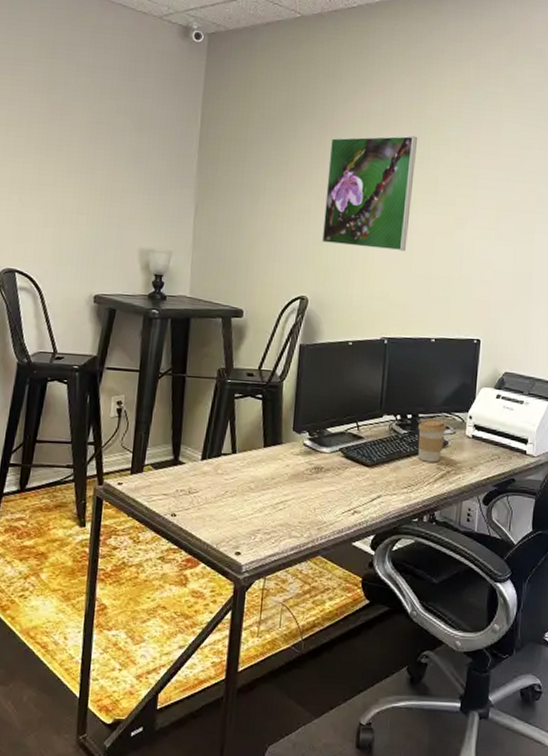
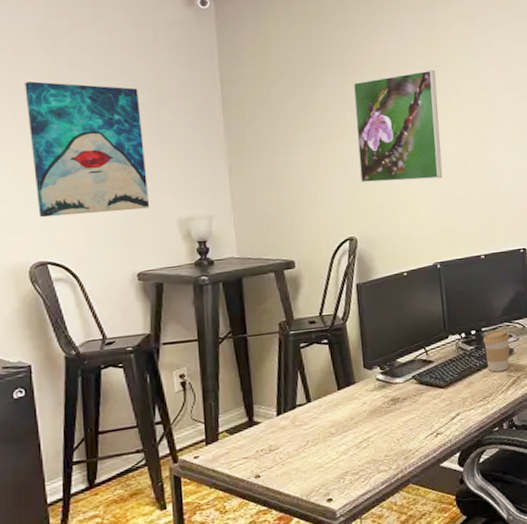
wall art: none [14,93,123,234] -> present [25,81,150,218]

